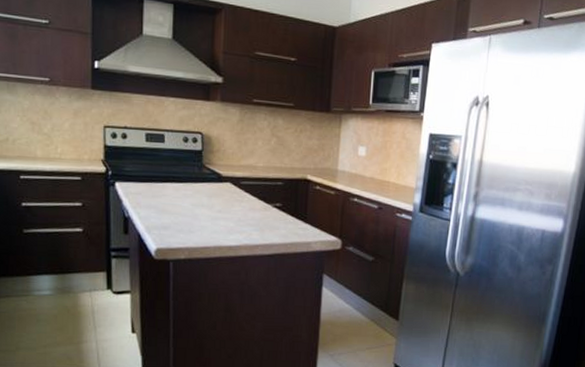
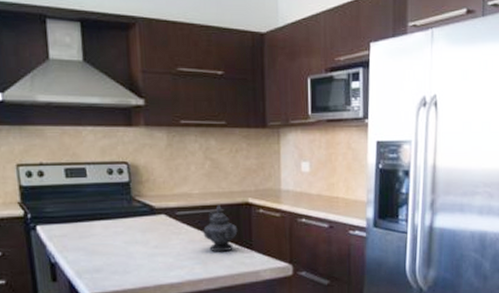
teapot: none [263,179,295,222] -> present [203,205,238,252]

